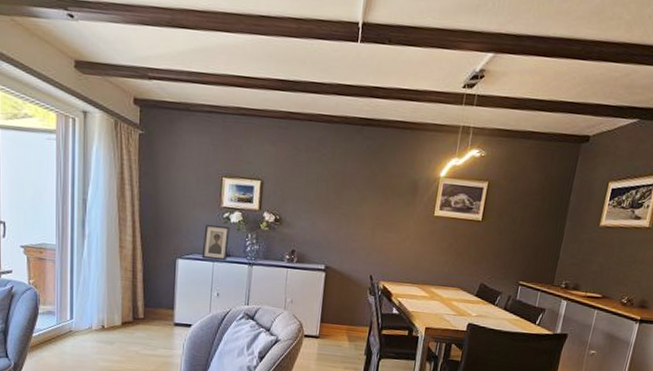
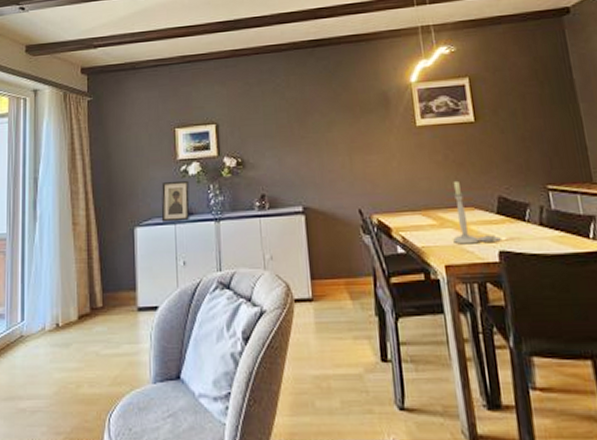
candlestick: none [437,265,474,317] -> present [453,180,503,245]

